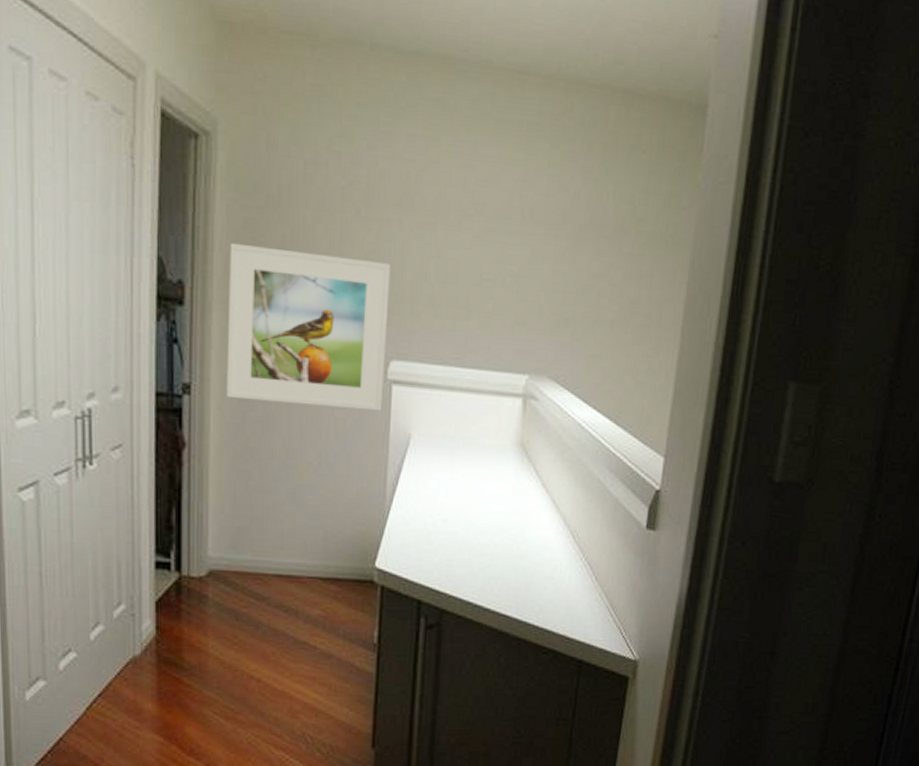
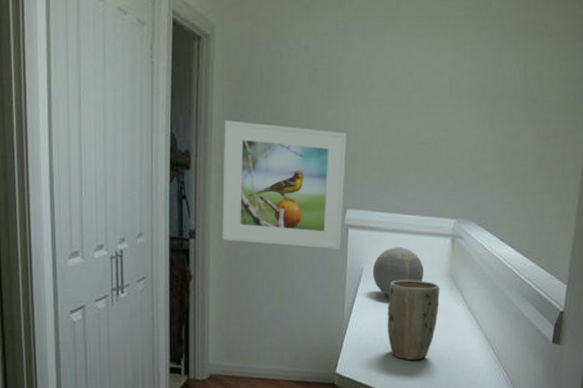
decorative orb: none [422,408,488,470] -> present [372,247,424,296]
plant pot: none [441,449,508,551] -> present [387,279,440,360]

